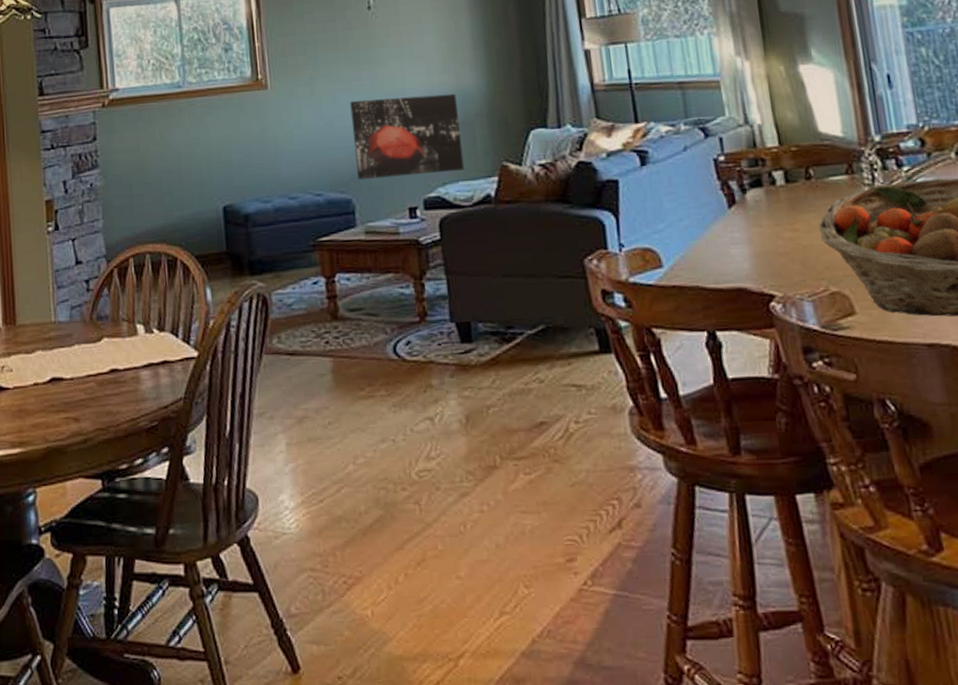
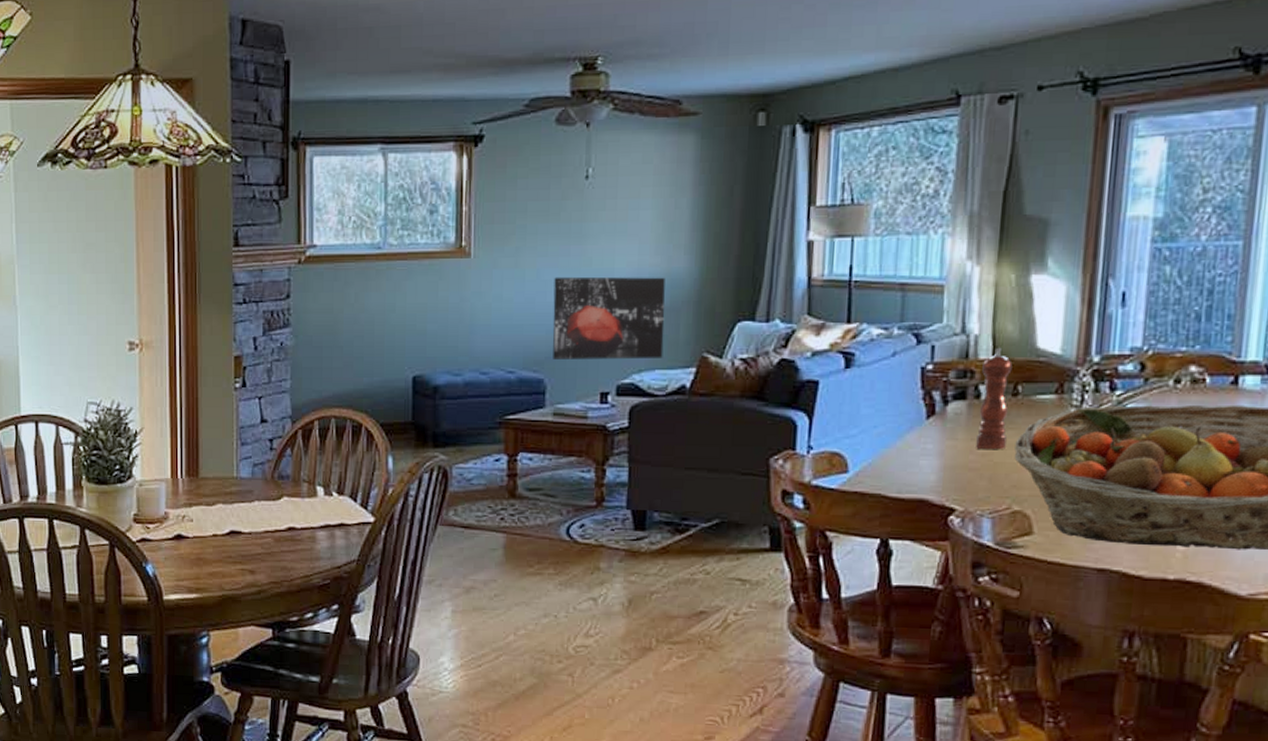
pepper mill: none [771,136,810,233] -> present [976,349,1013,449]

